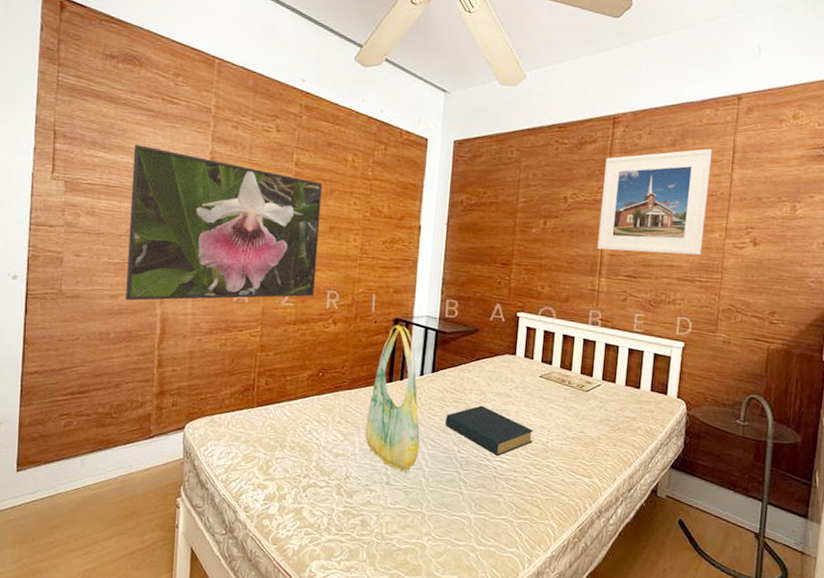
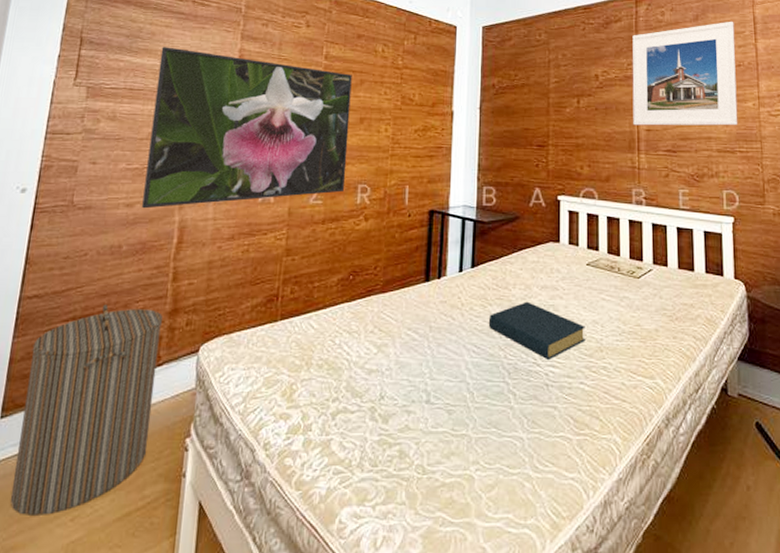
laundry hamper: none [32,383,152,549] -> present [10,304,163,515]
tote bag: present [365,325,420,473] -> none [401,217,462,388]

